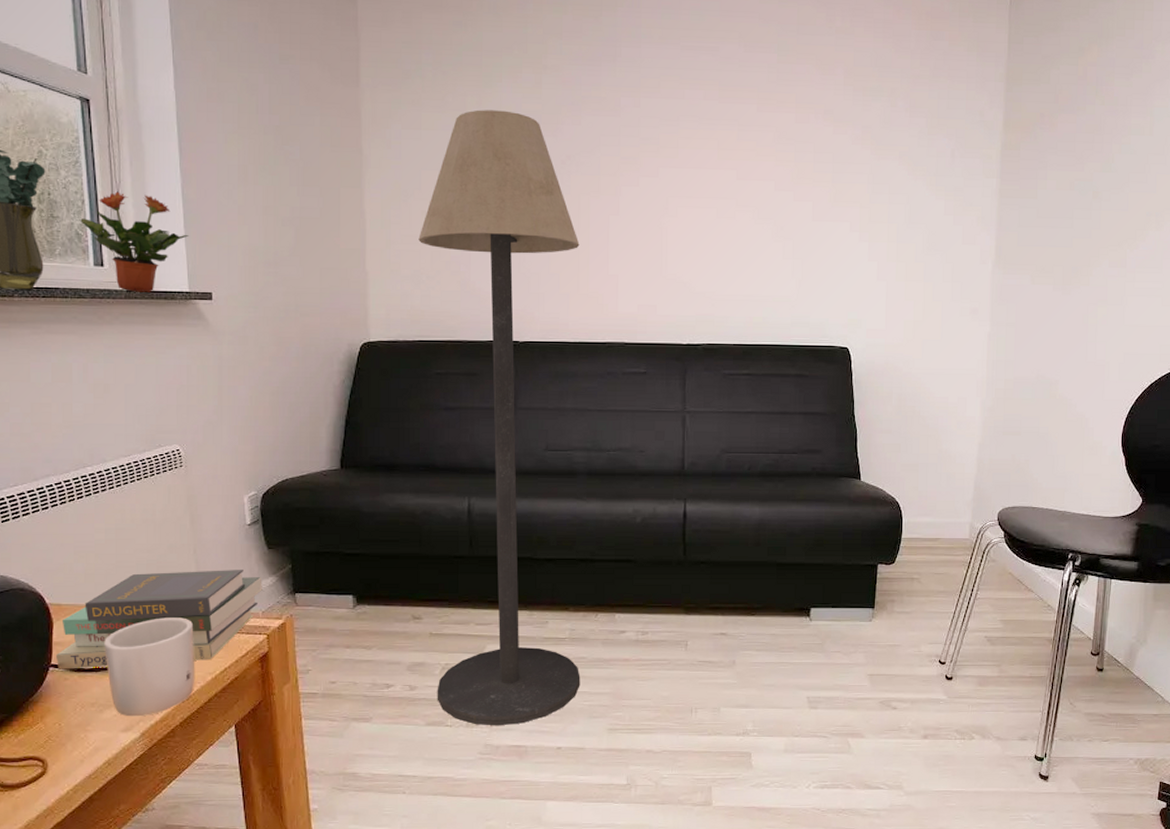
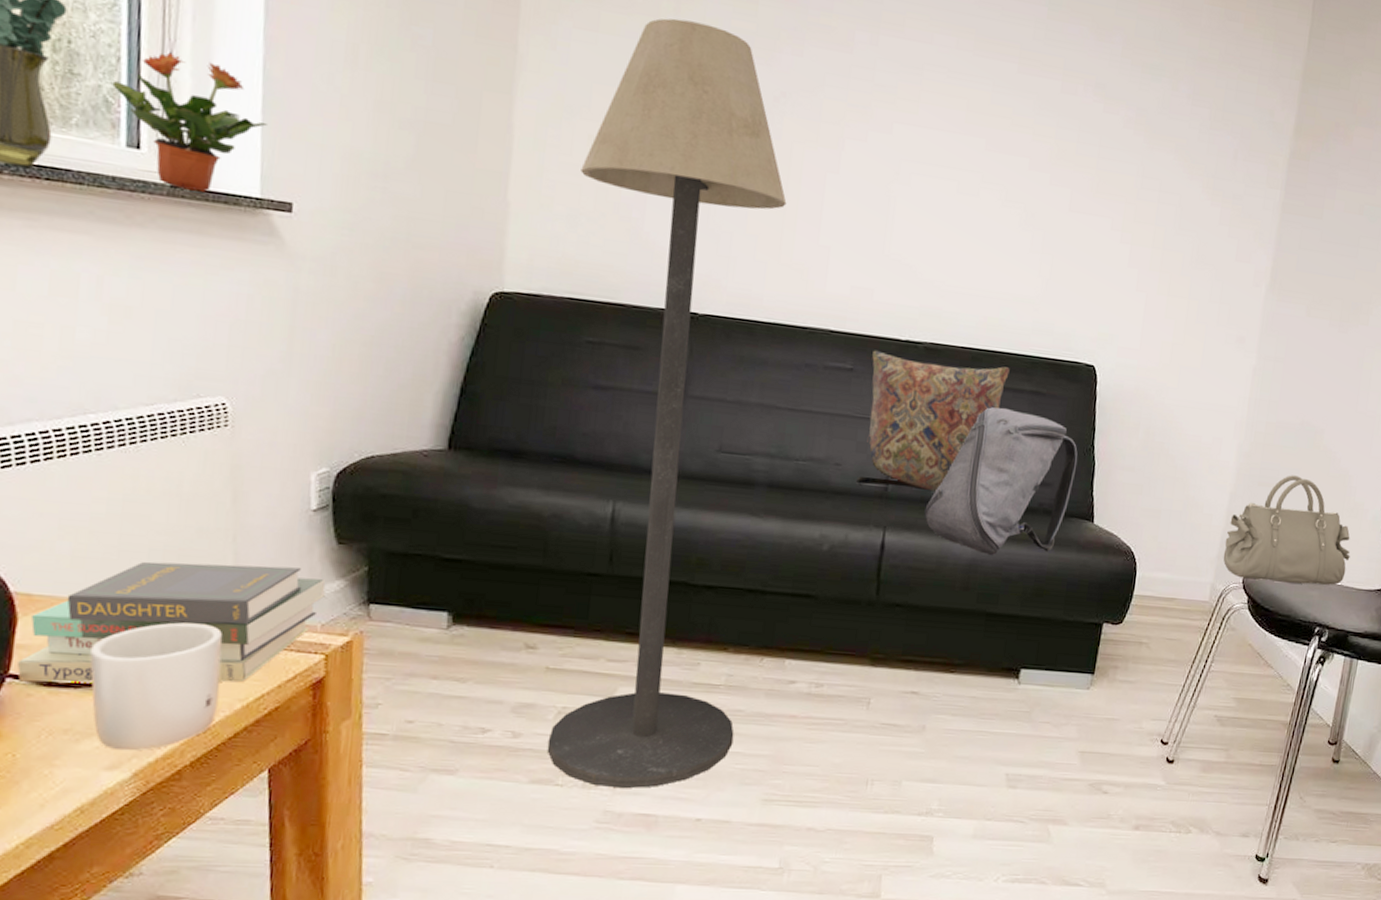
pillow: none [658,355,776,466] -> present [856,350,1010,492]
backpack: none [716,390,842,515] -> present [924,407,1078,555]
shoulder bag: none [978,423,1094,517] -> present [1223,475,1350,585]

